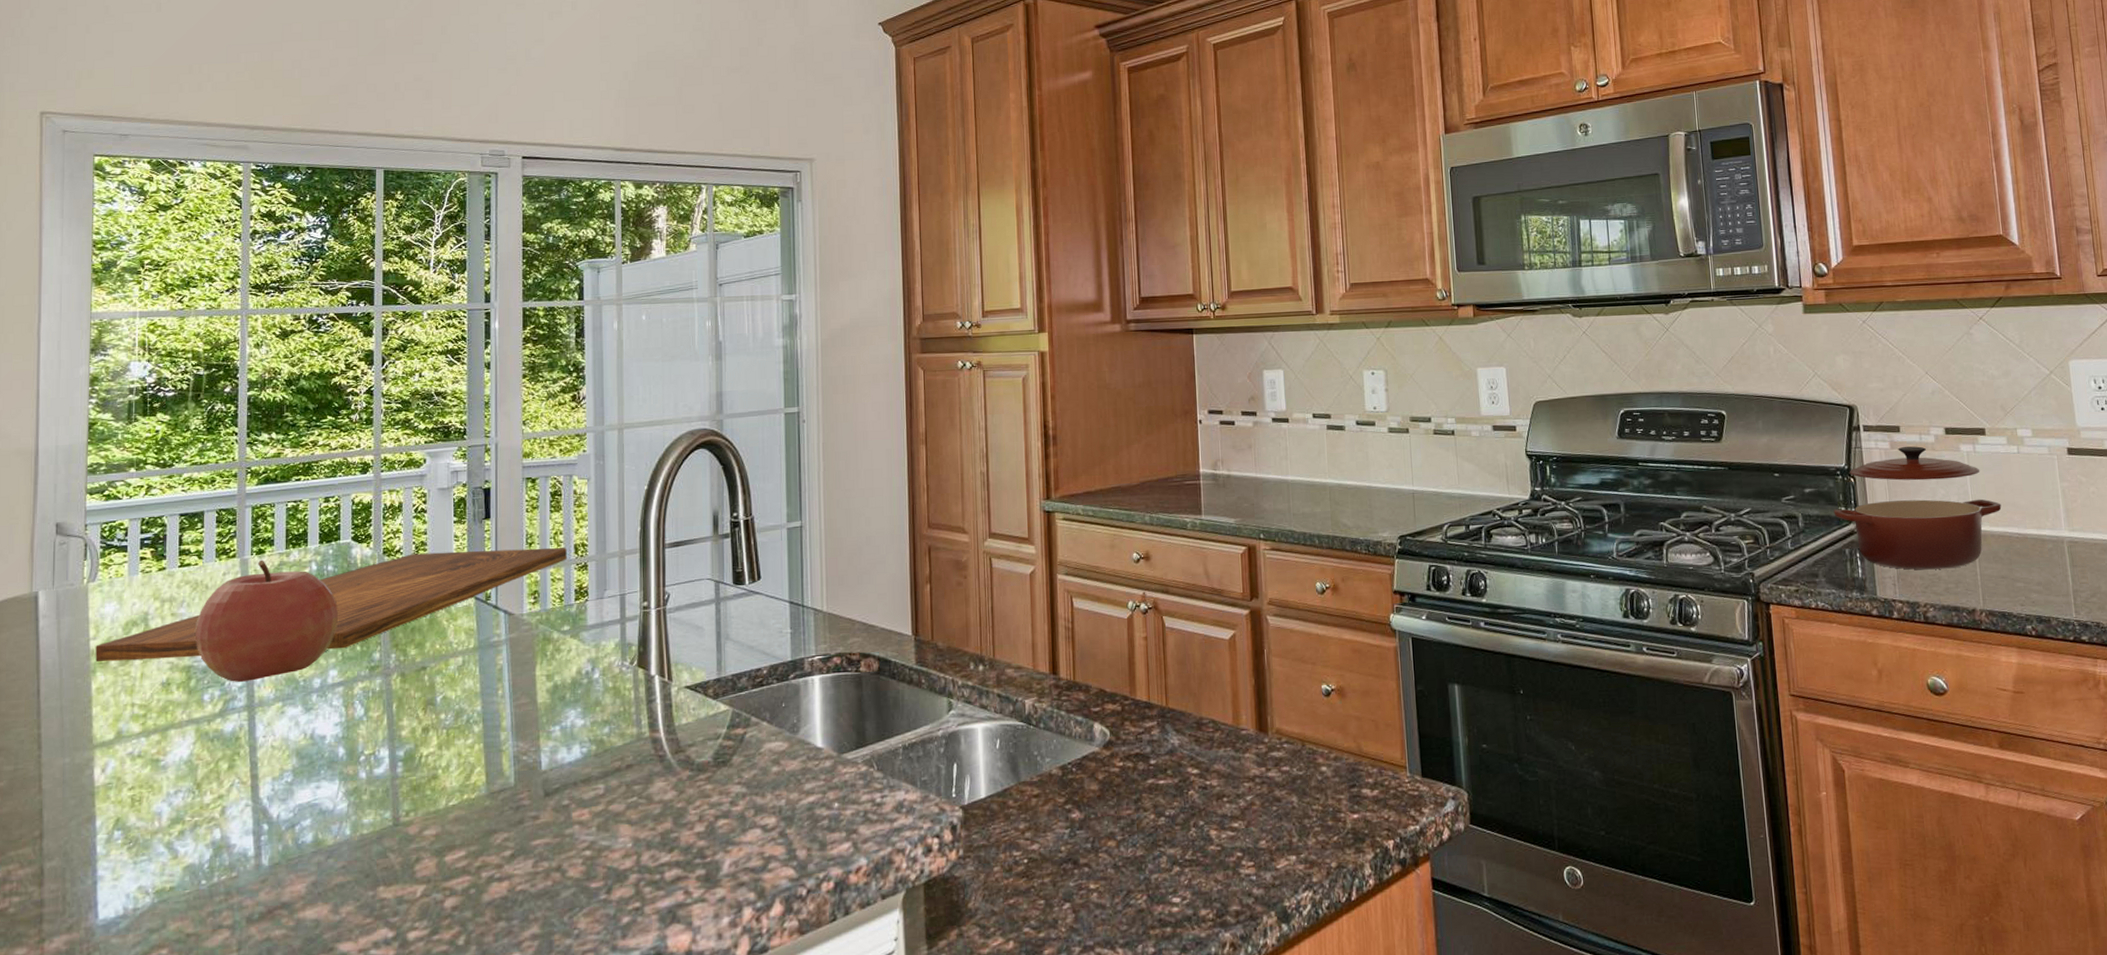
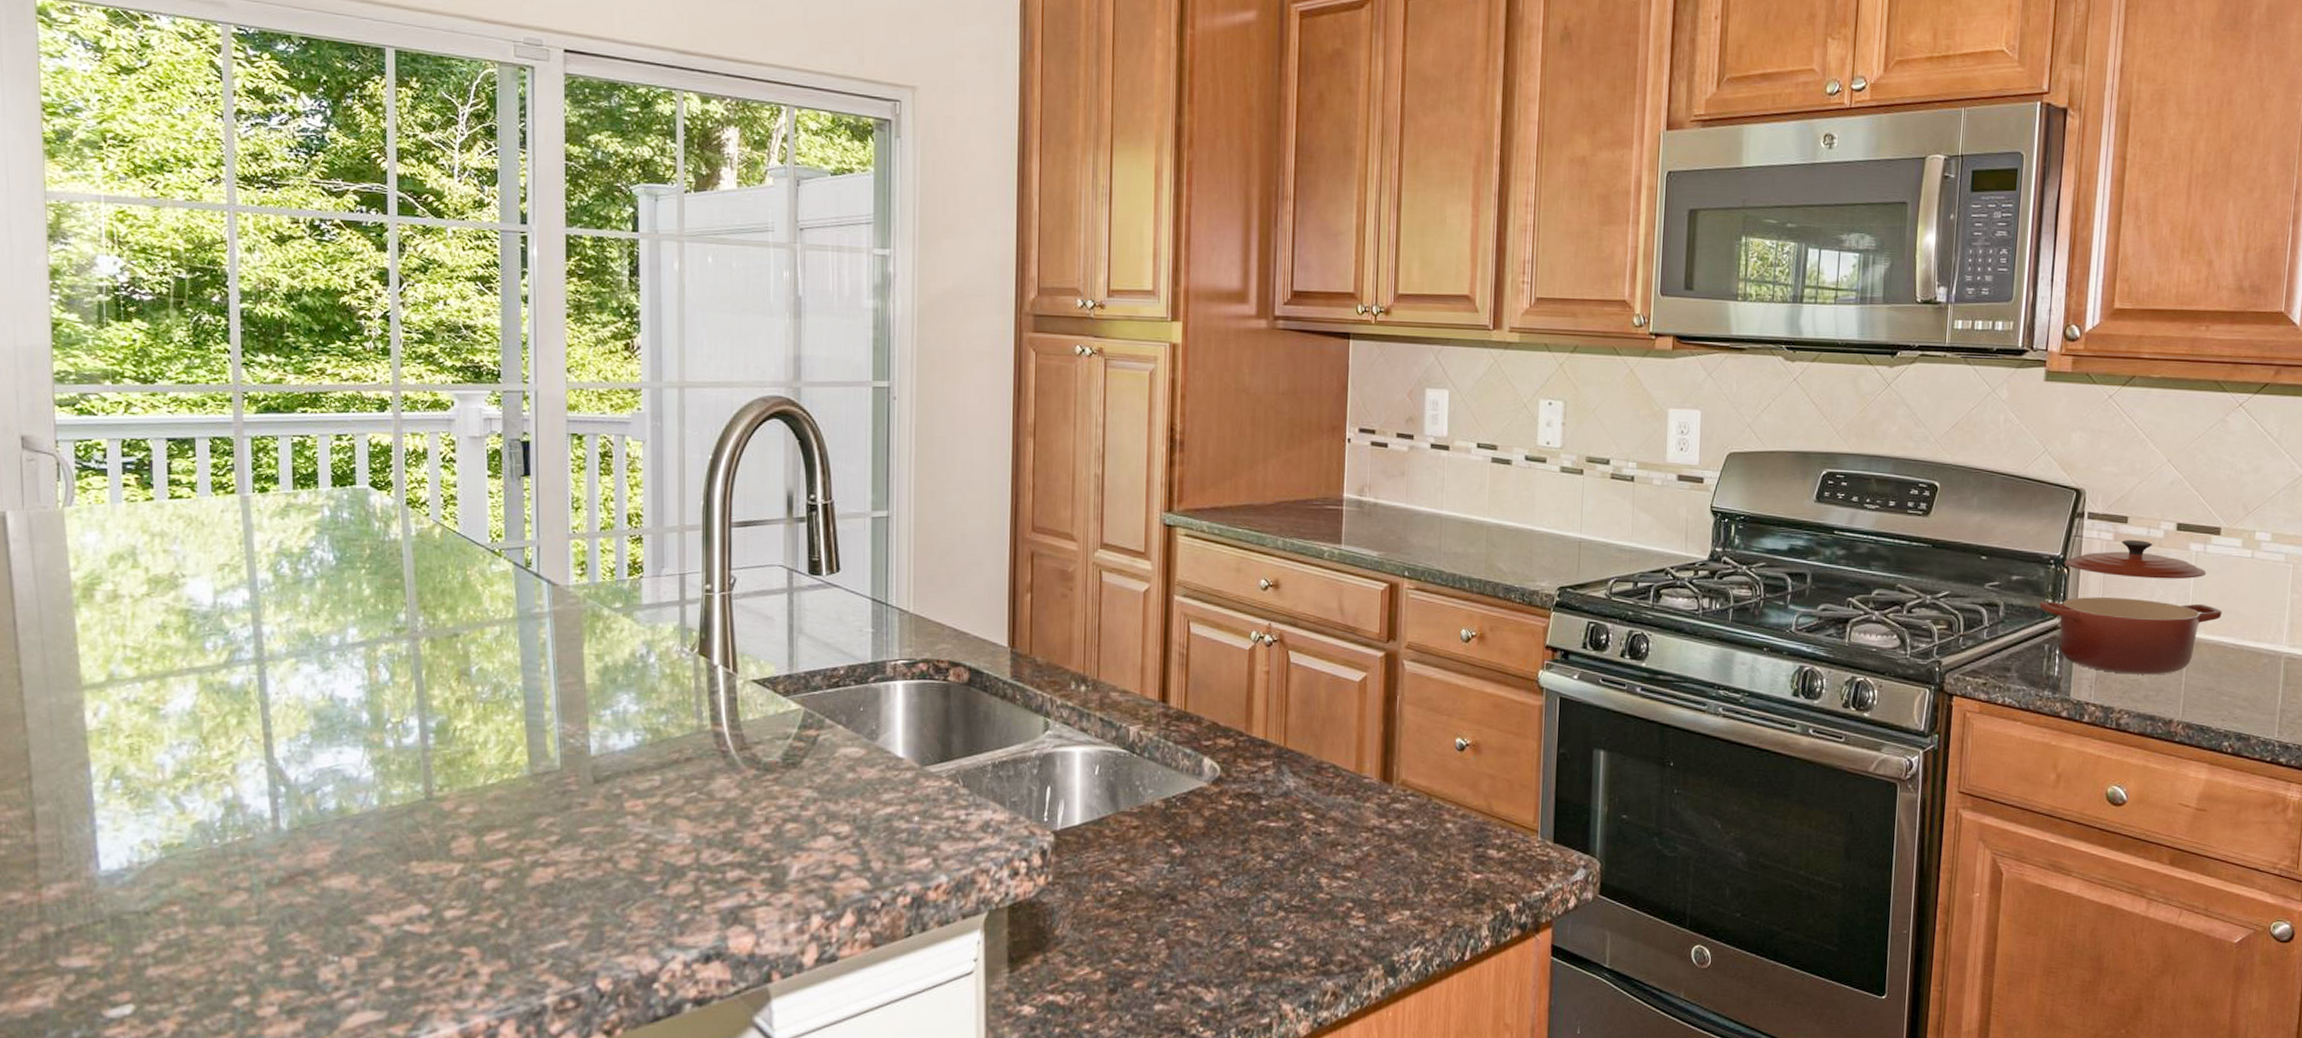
cutting board: present [95,547,567,662] -> none [77,507,619,606]
fruit: present [195,559,339,682] -> none [192,499,357,632]

